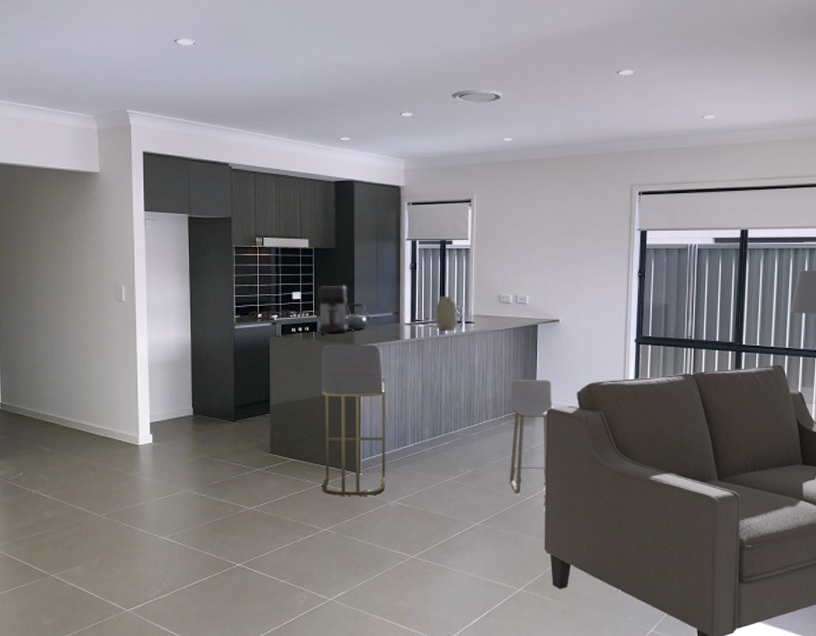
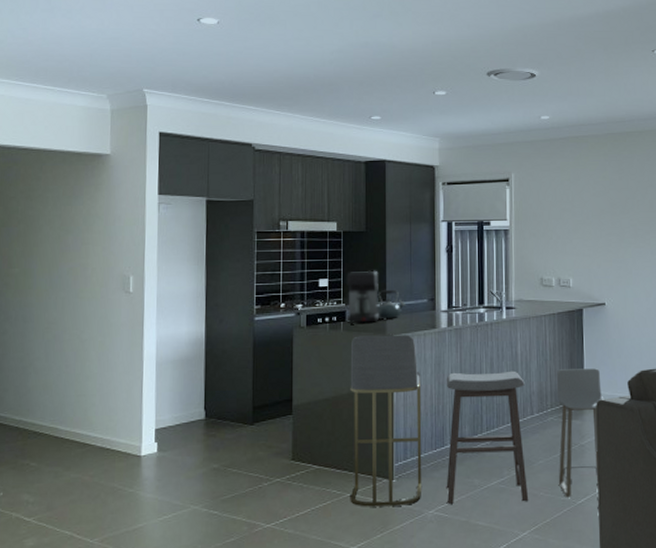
bar stool: none [407,380,482,496] -> present [446,371,529,504]
vase: present [435,297,459,332] -> none [474,281,499,319]

